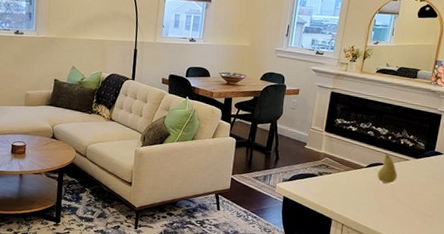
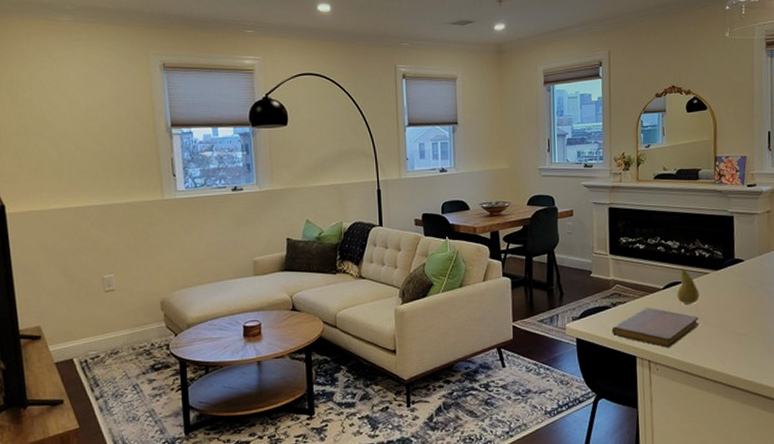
notebook: none [314,180,393,216] -> present [611,307,699,348]

